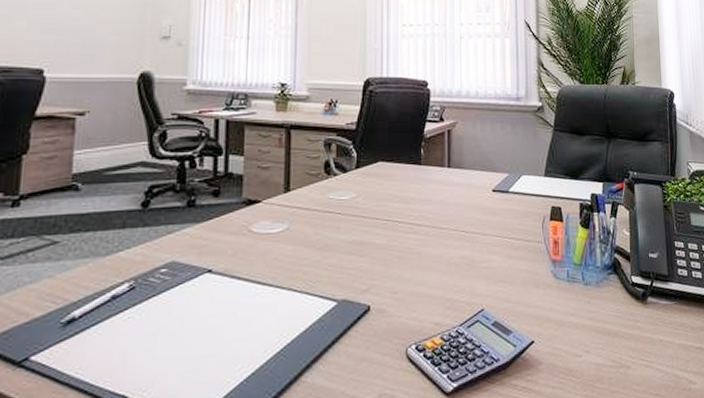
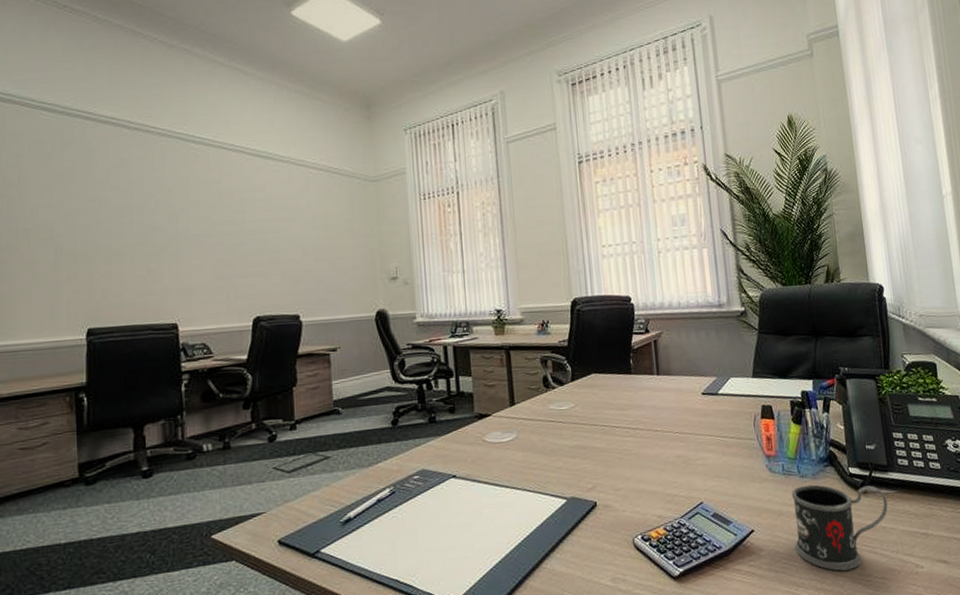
mug: none [574,293,666,387] -> present [791,484,888,571]

